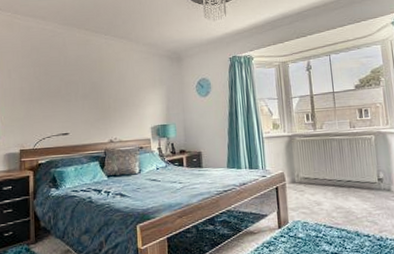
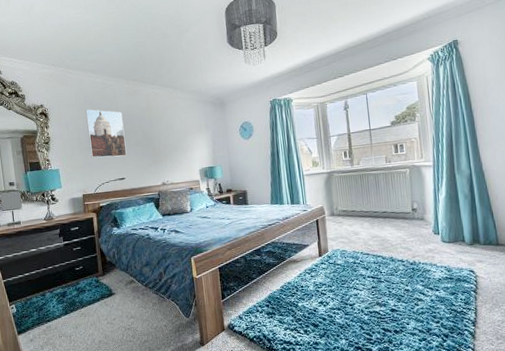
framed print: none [31,57,73,110] -> present [85,109,127,158]

